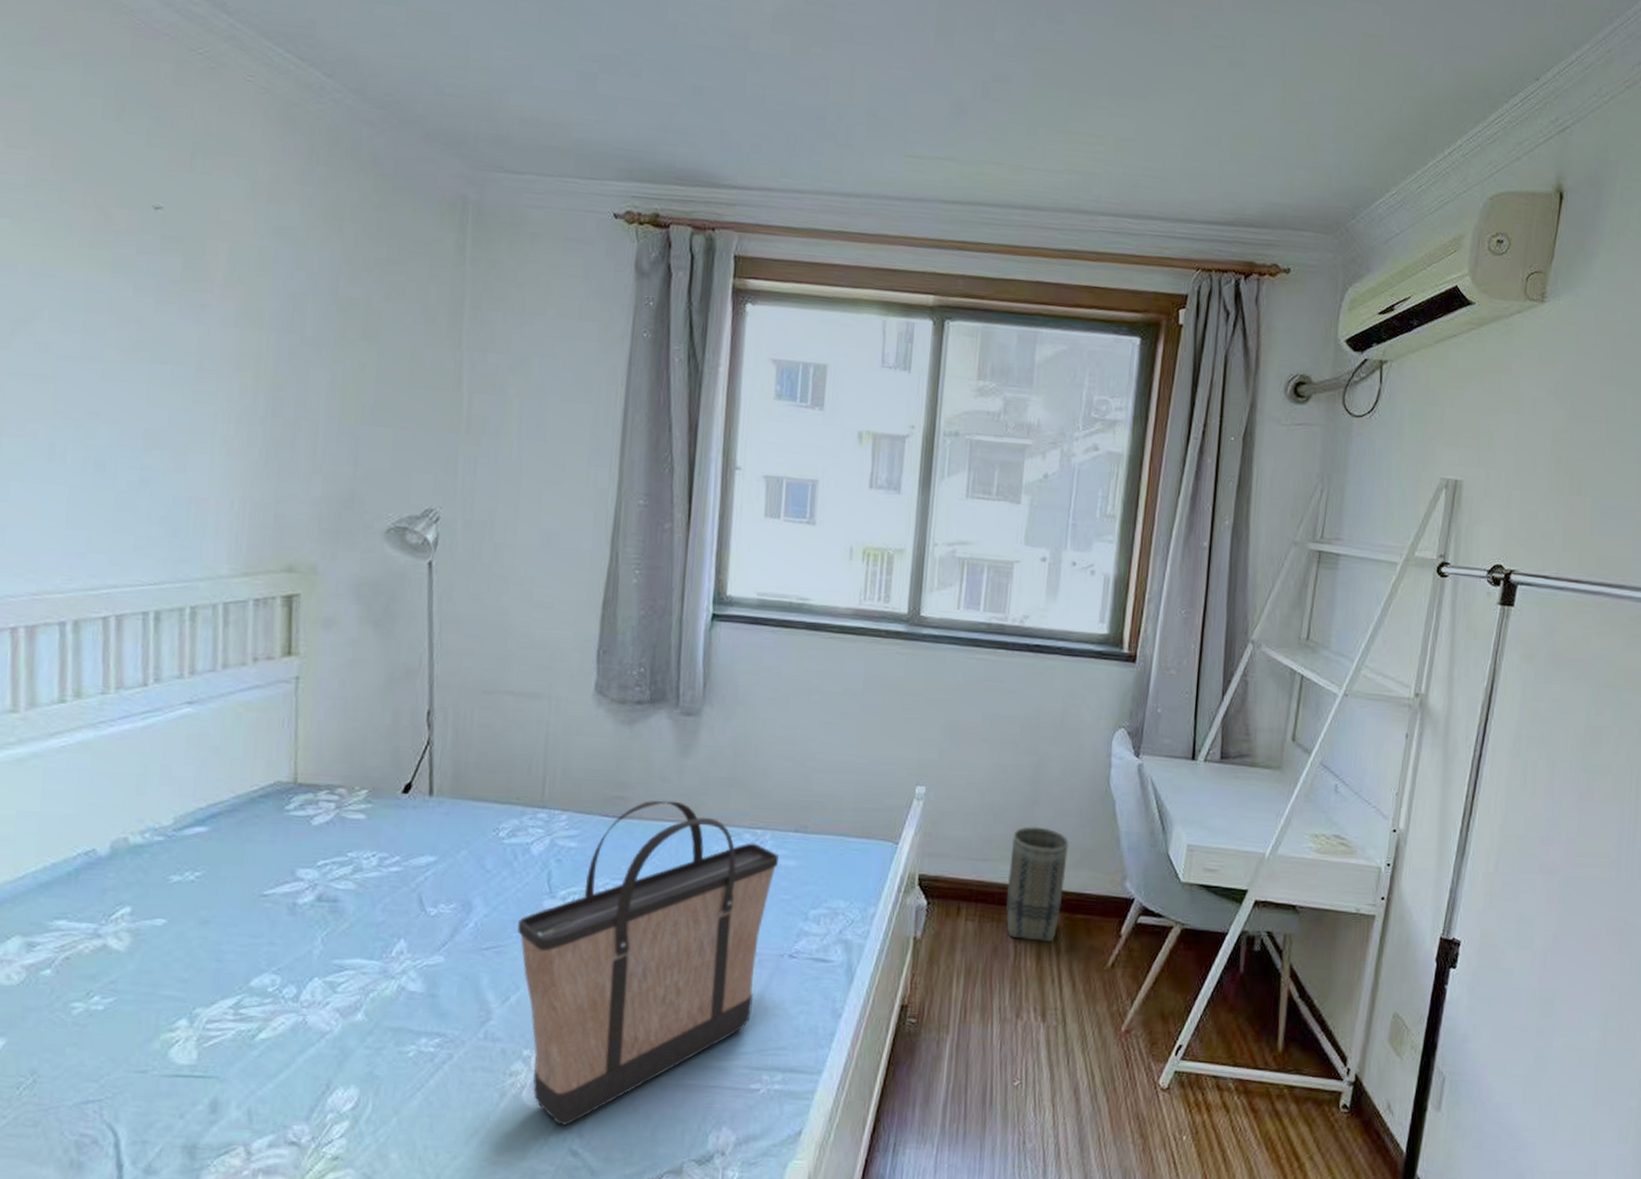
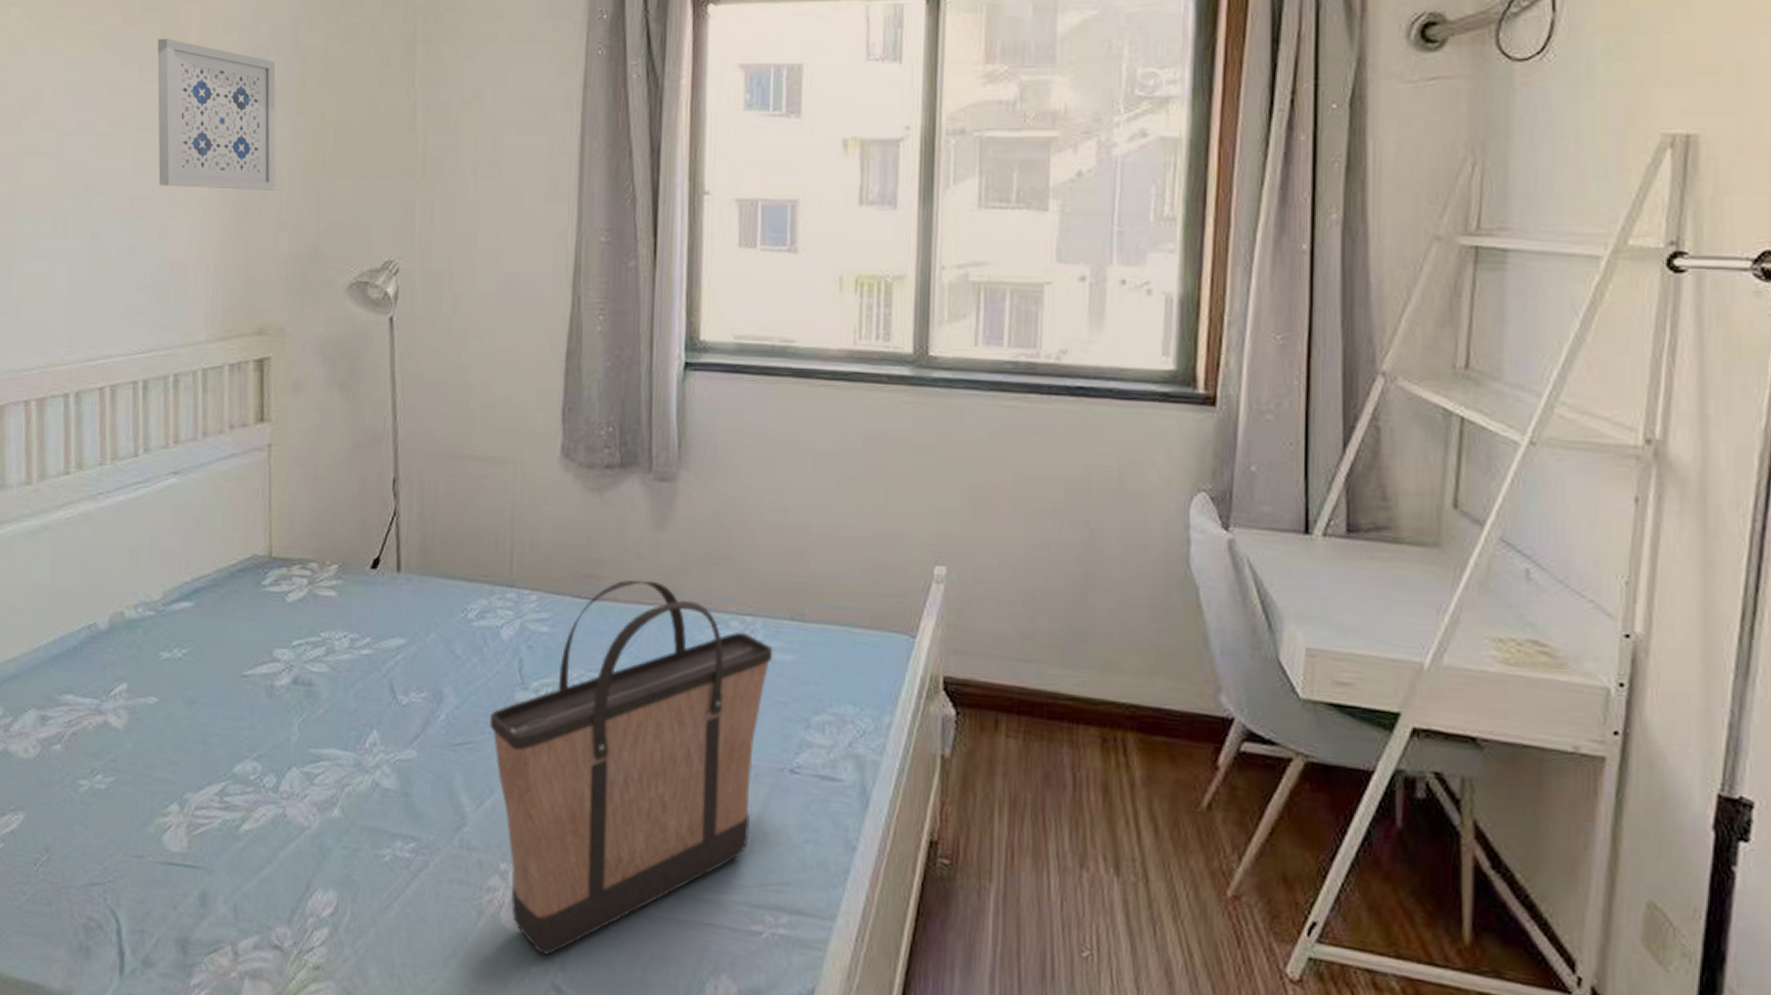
wall art: none [176,272,313,434] -> present [157,38,276,190]
basket: present [1006,826,1069,943] -> none [1058,618,1139,772]

